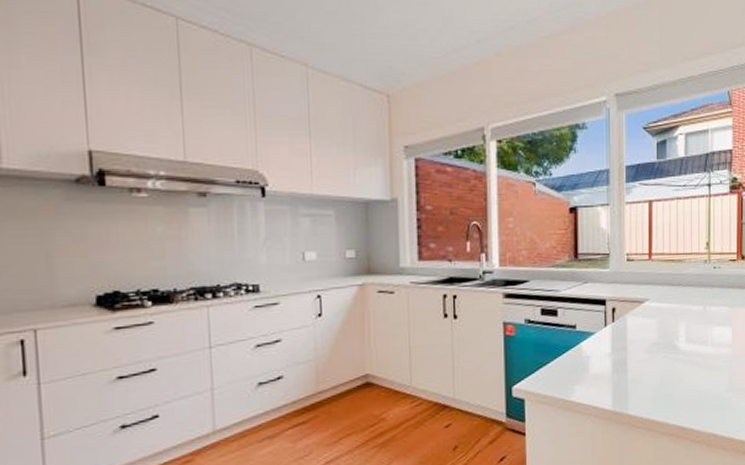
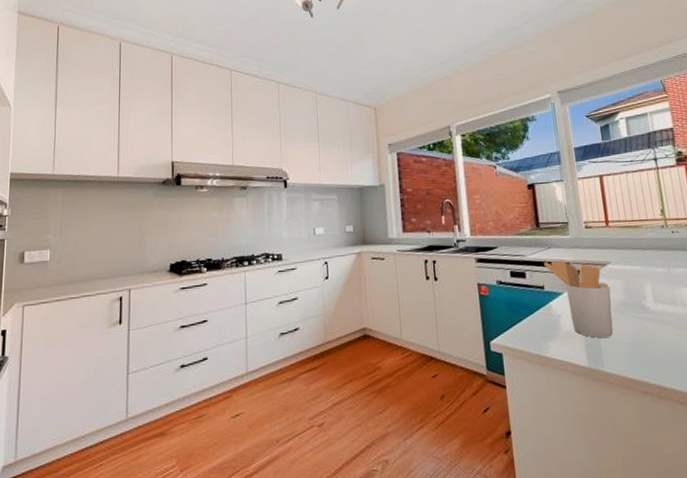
utensil holder: none [579,296,644,381] -> present [544,260,614,339]

